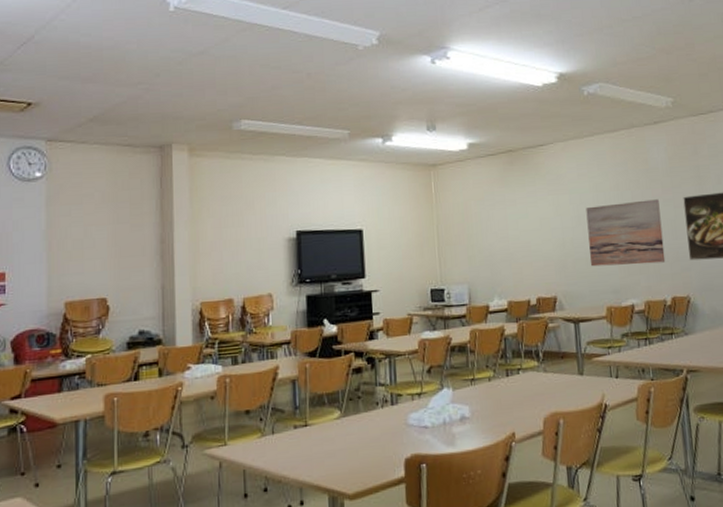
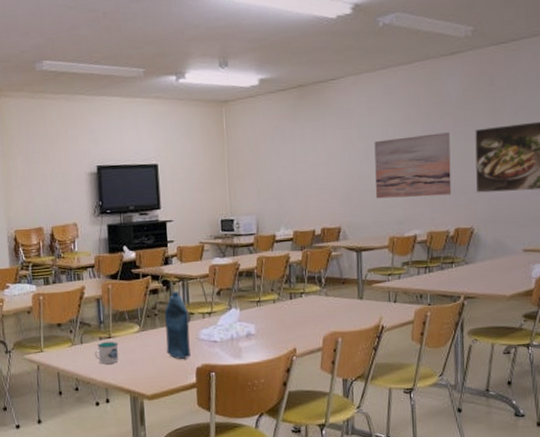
mug: none [287,429,316,459] -> present [94,341,119,365]
bottle: none [368,369,398,449] -> present [164,291,190,359]

